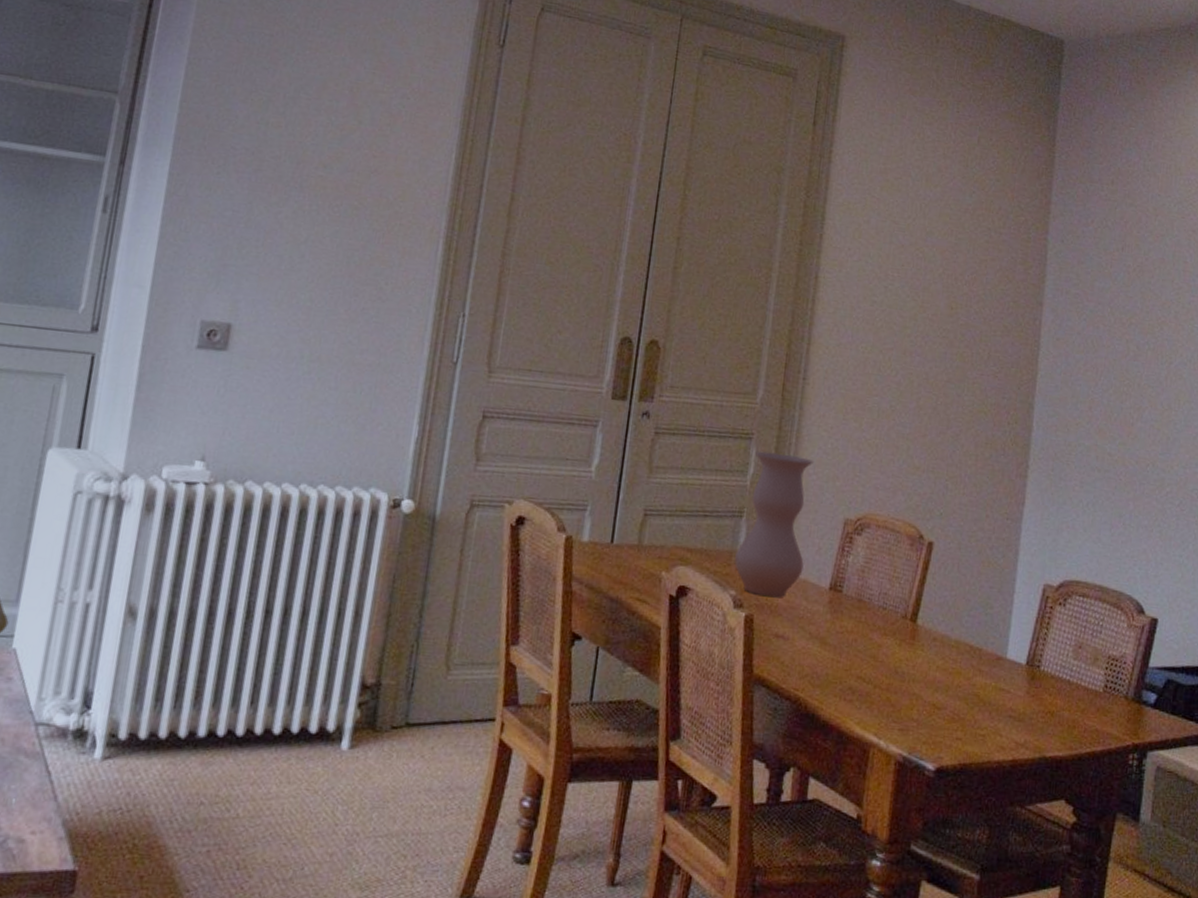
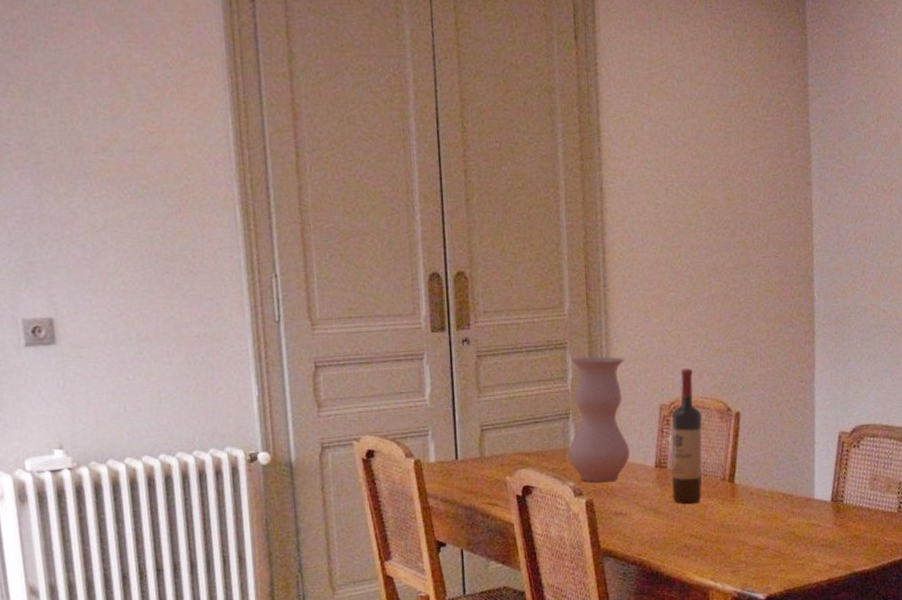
wine bottle: none [843,482,890,639] -> present [671,368,703,504]

